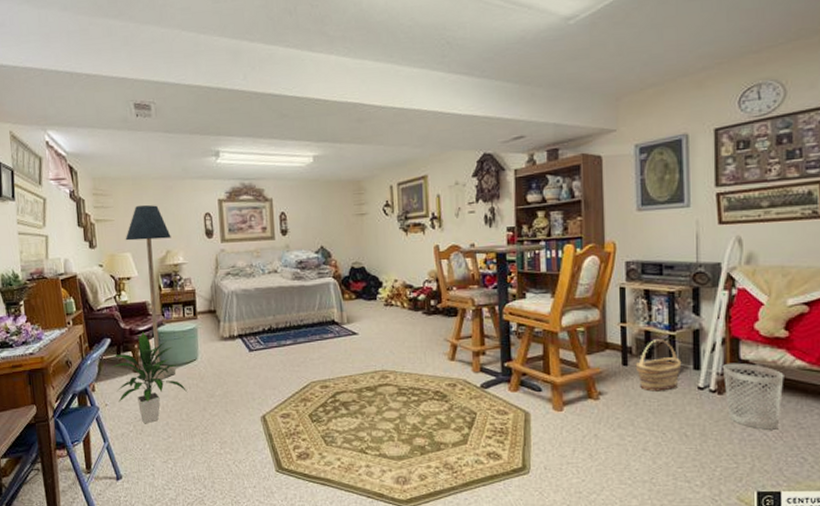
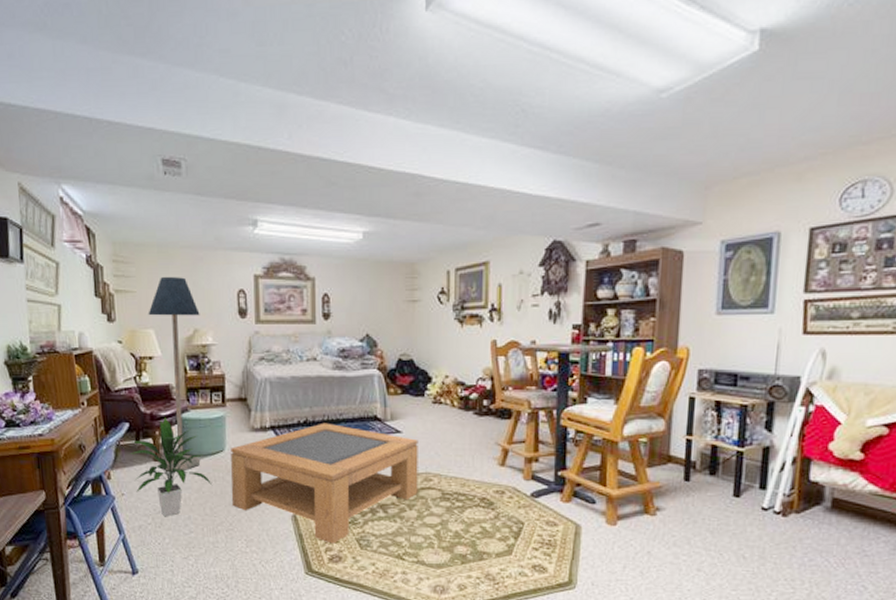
coffee table: none [203,329,376,442] -> present [231,422,418,544]
basket: present [635,339,682,392] -> none [697,455,748,510]
wastebasket: present [723,362,784,430] -> none [789,484,854,556]

